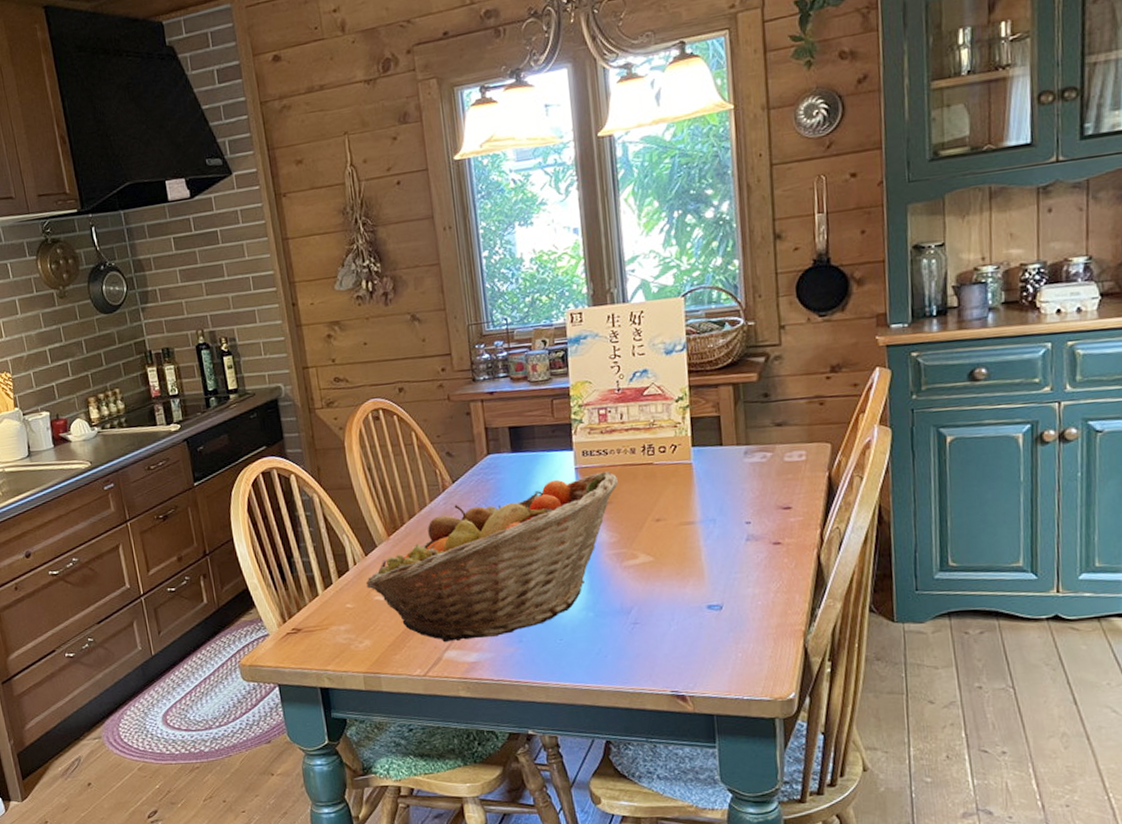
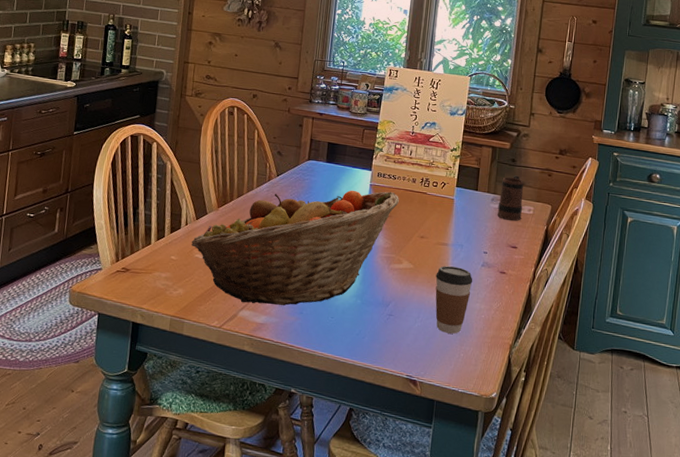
coffee cup: none [685,548,738,632] -> present [435,266,473,334]
mug: none [754,413,791,475] -> present [497,175,524,221]

